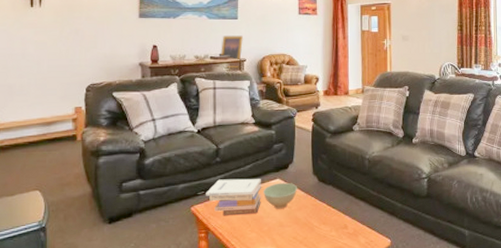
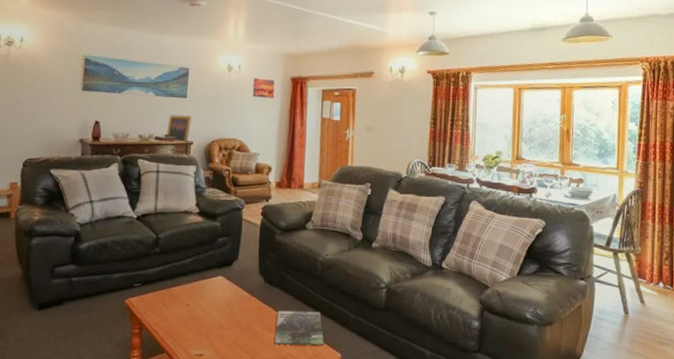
books: present [206,178,262,216] -> none [142,271,203,313]
bowl: present [263,182,298,209] -> none [204,280,242,309]
magazine: none [330,203,375,236] -> present [274,310,325,346]

